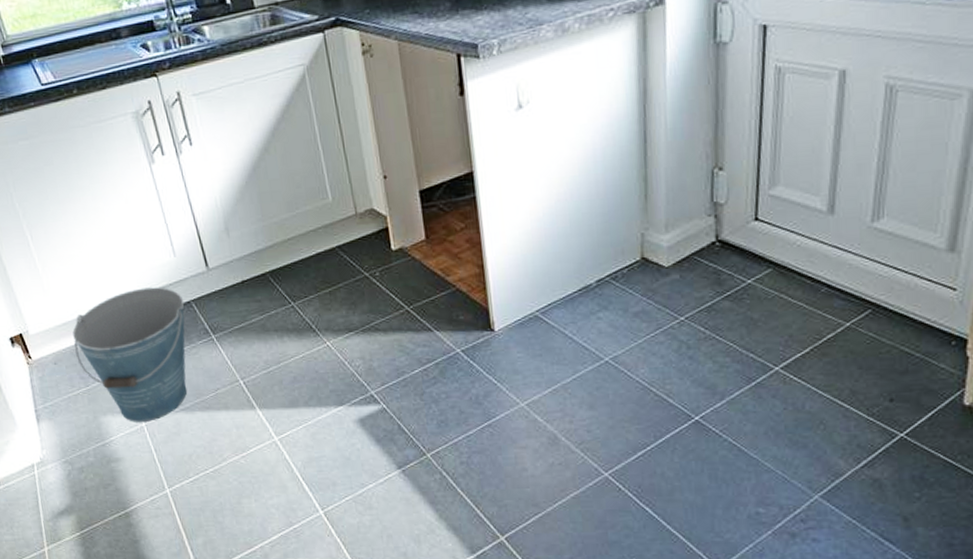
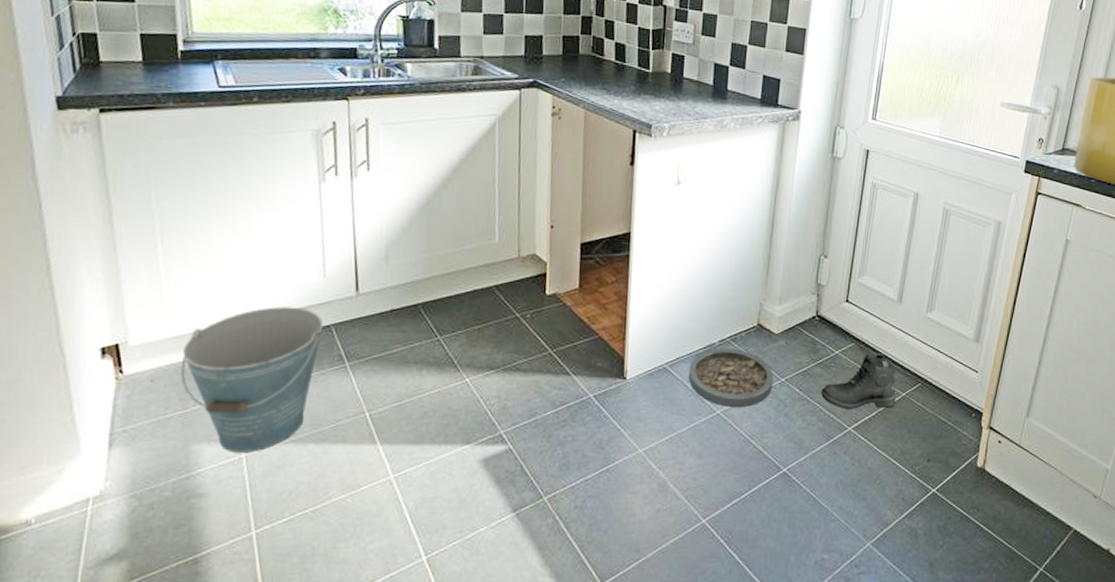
pet bowl: none [564,287,670,353] -> present [688,348,773,407]
boot: none [734,277,837,347] -> present [821,353,896,409]

